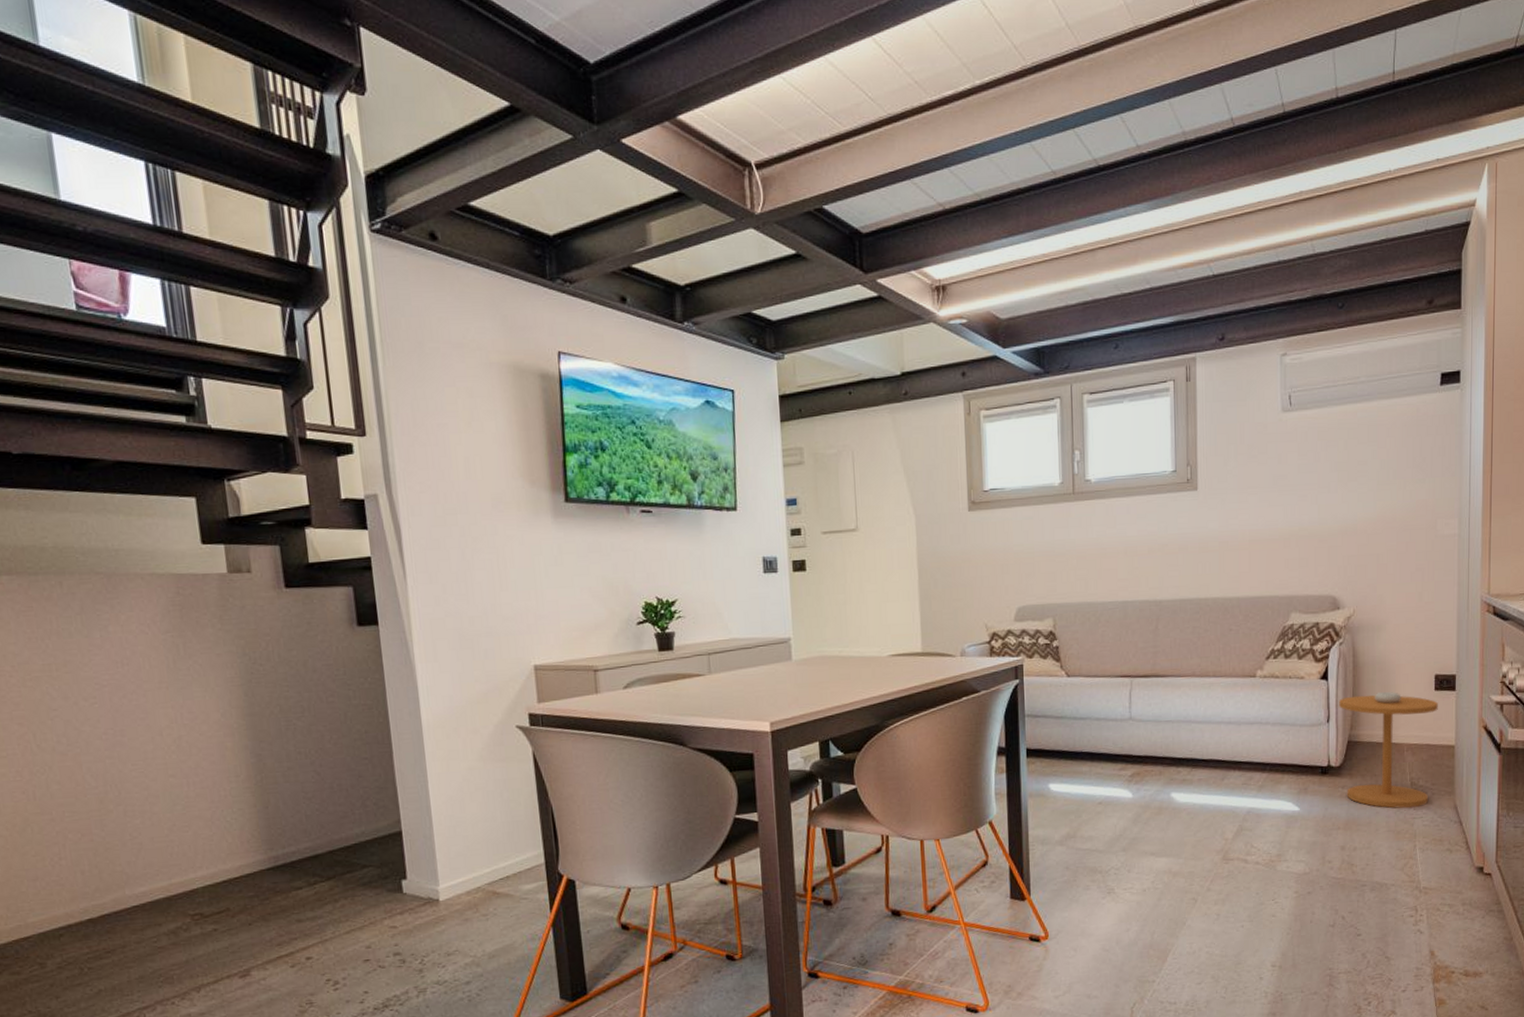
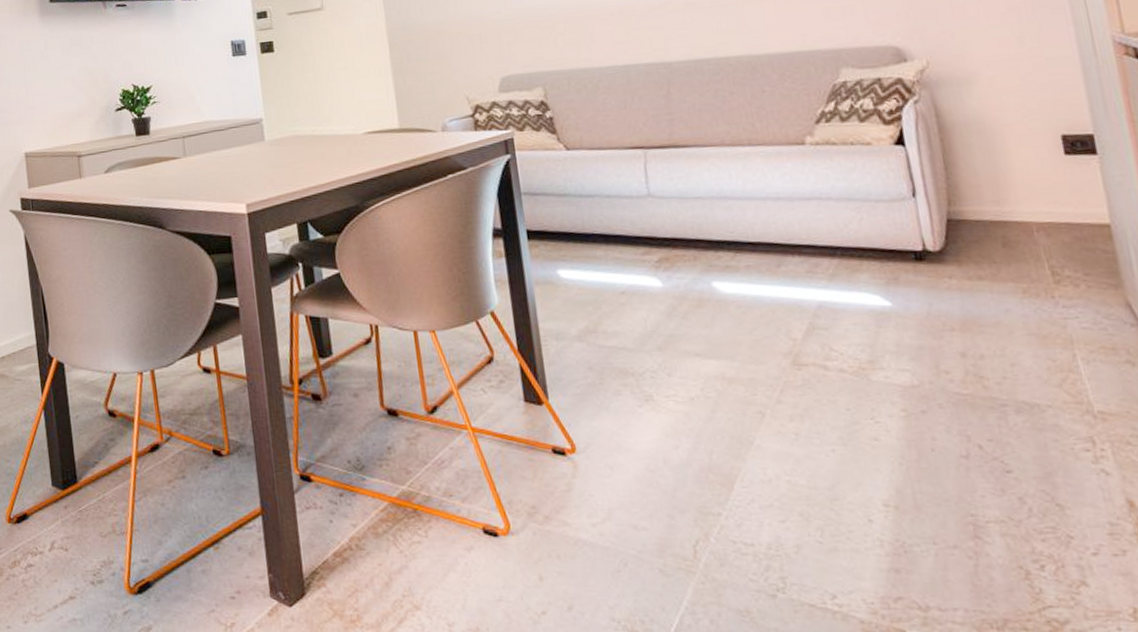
side table: present [1339,691,1438,808] -> none [925,157,1083,306]

